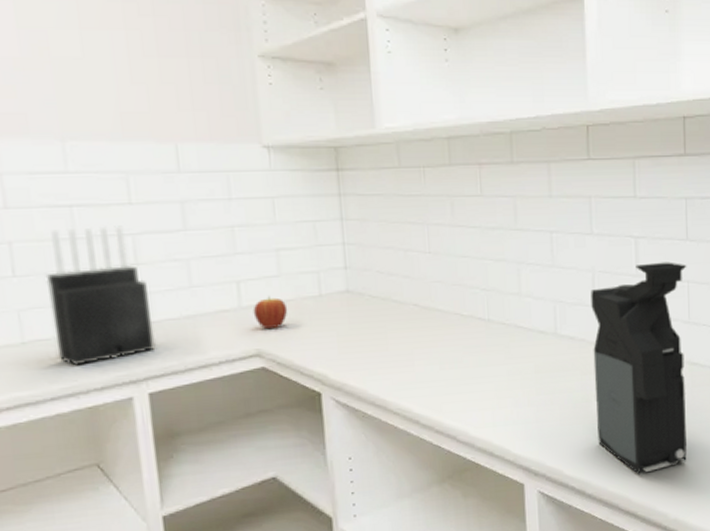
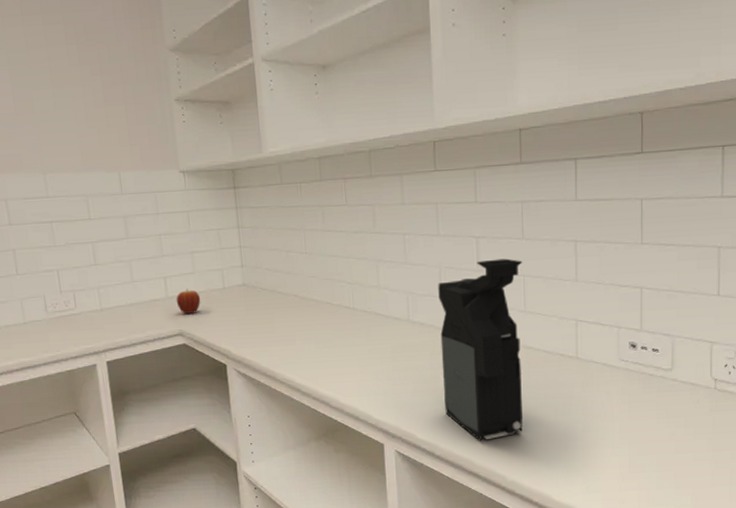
knife block: present [45,225,156,366] -> none [37,236,110,340]

